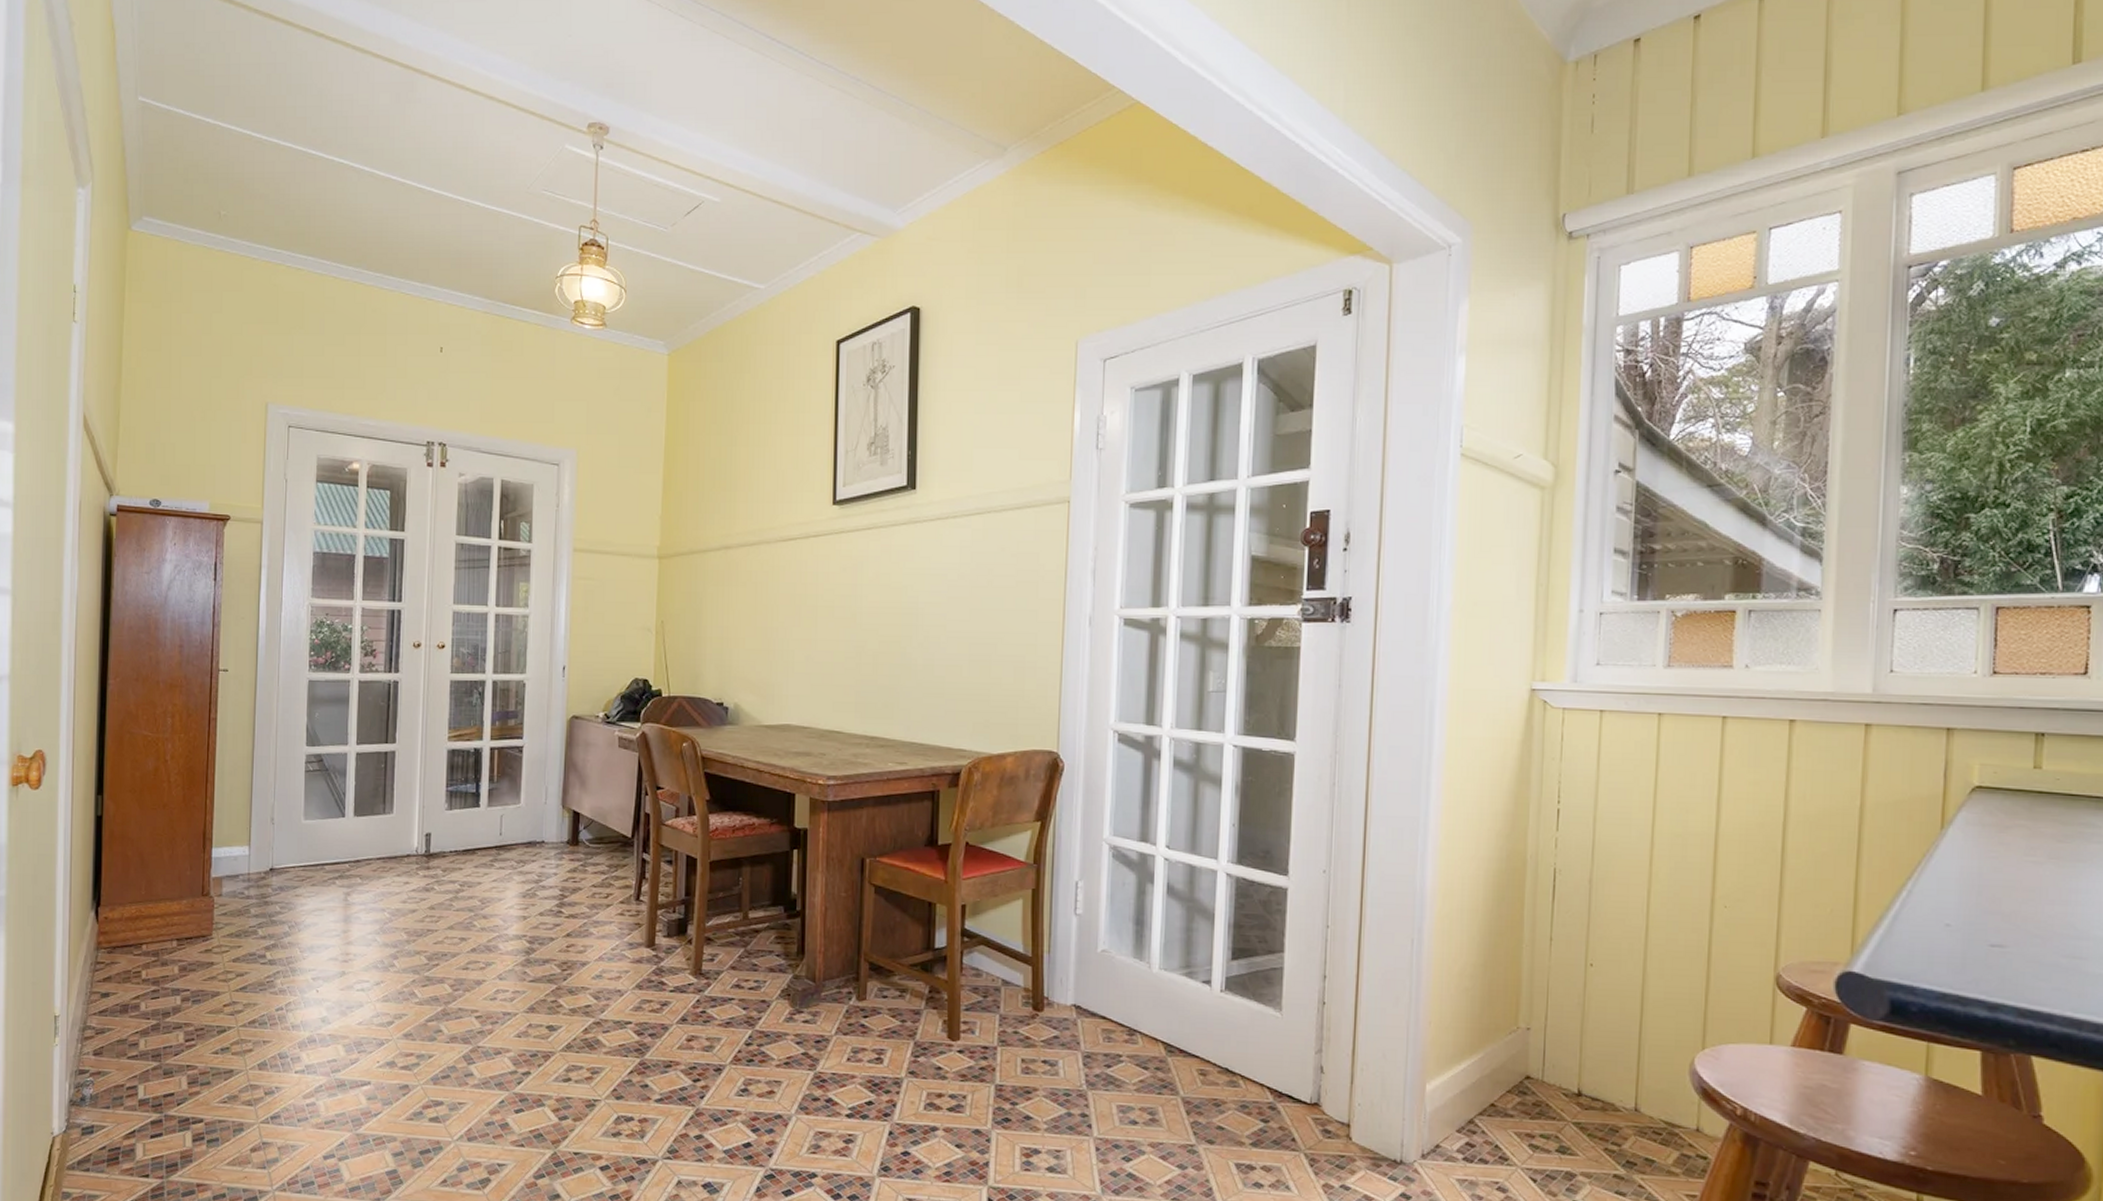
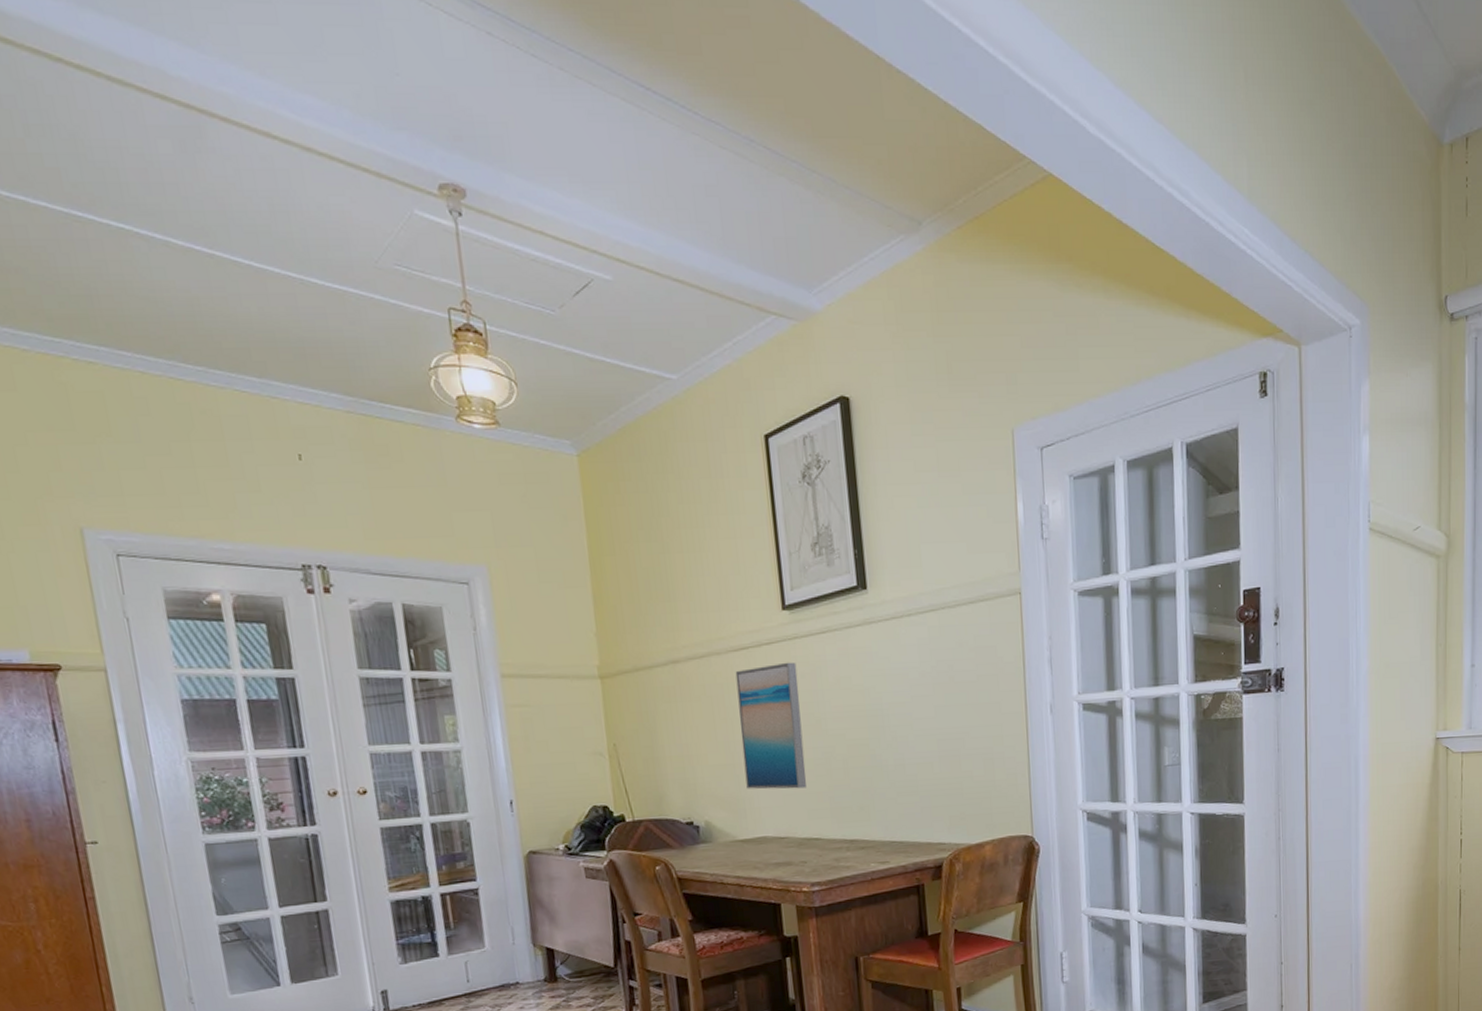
wall art: none [778,555,840,680] -> present [735,662,807,790]

